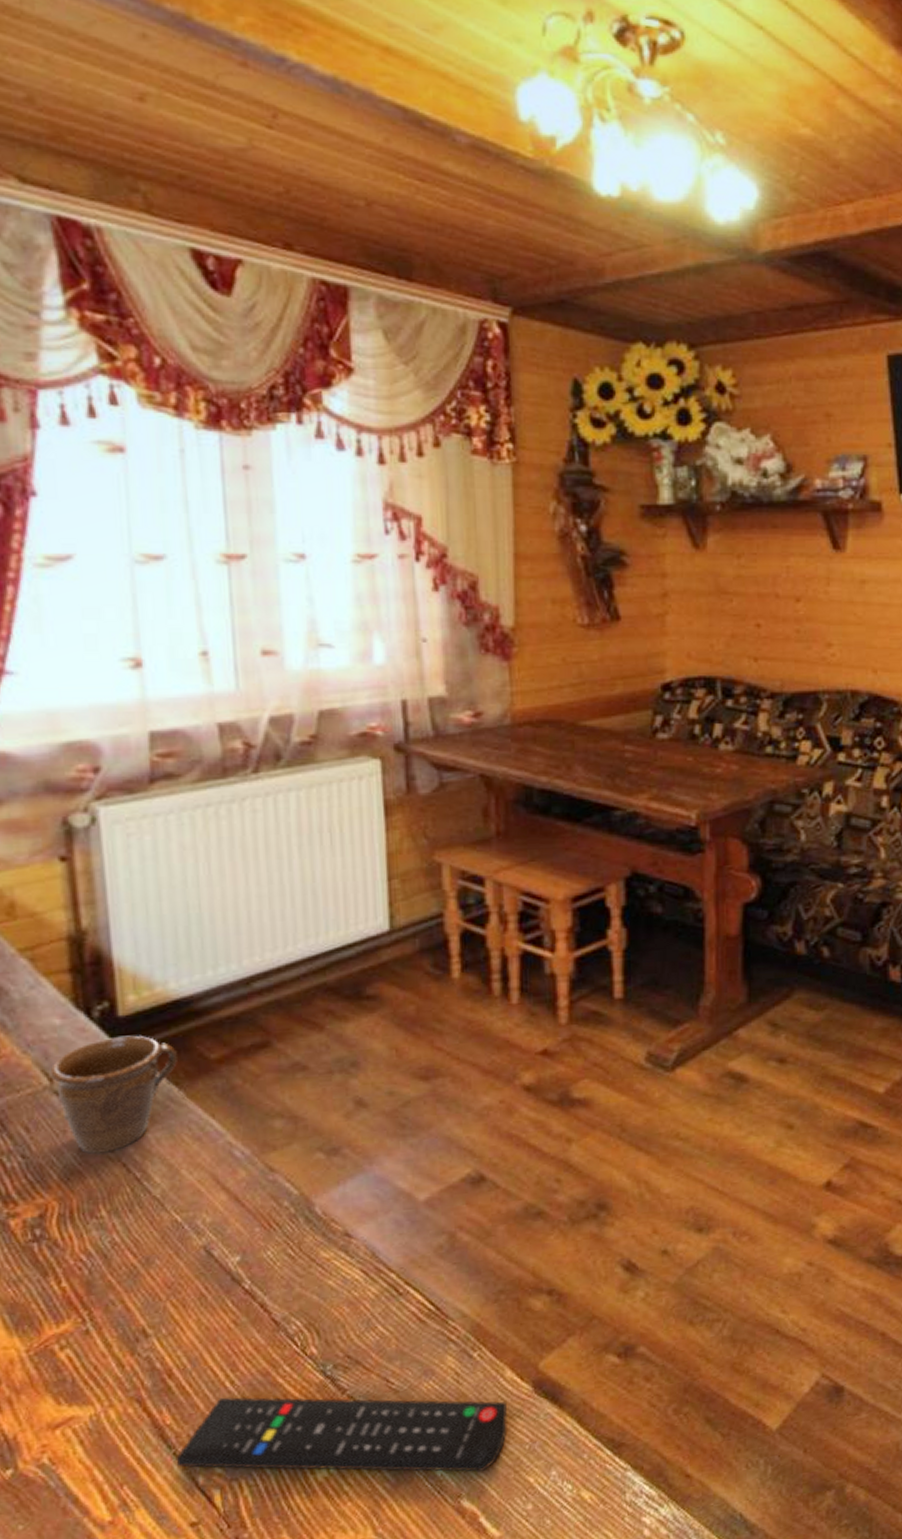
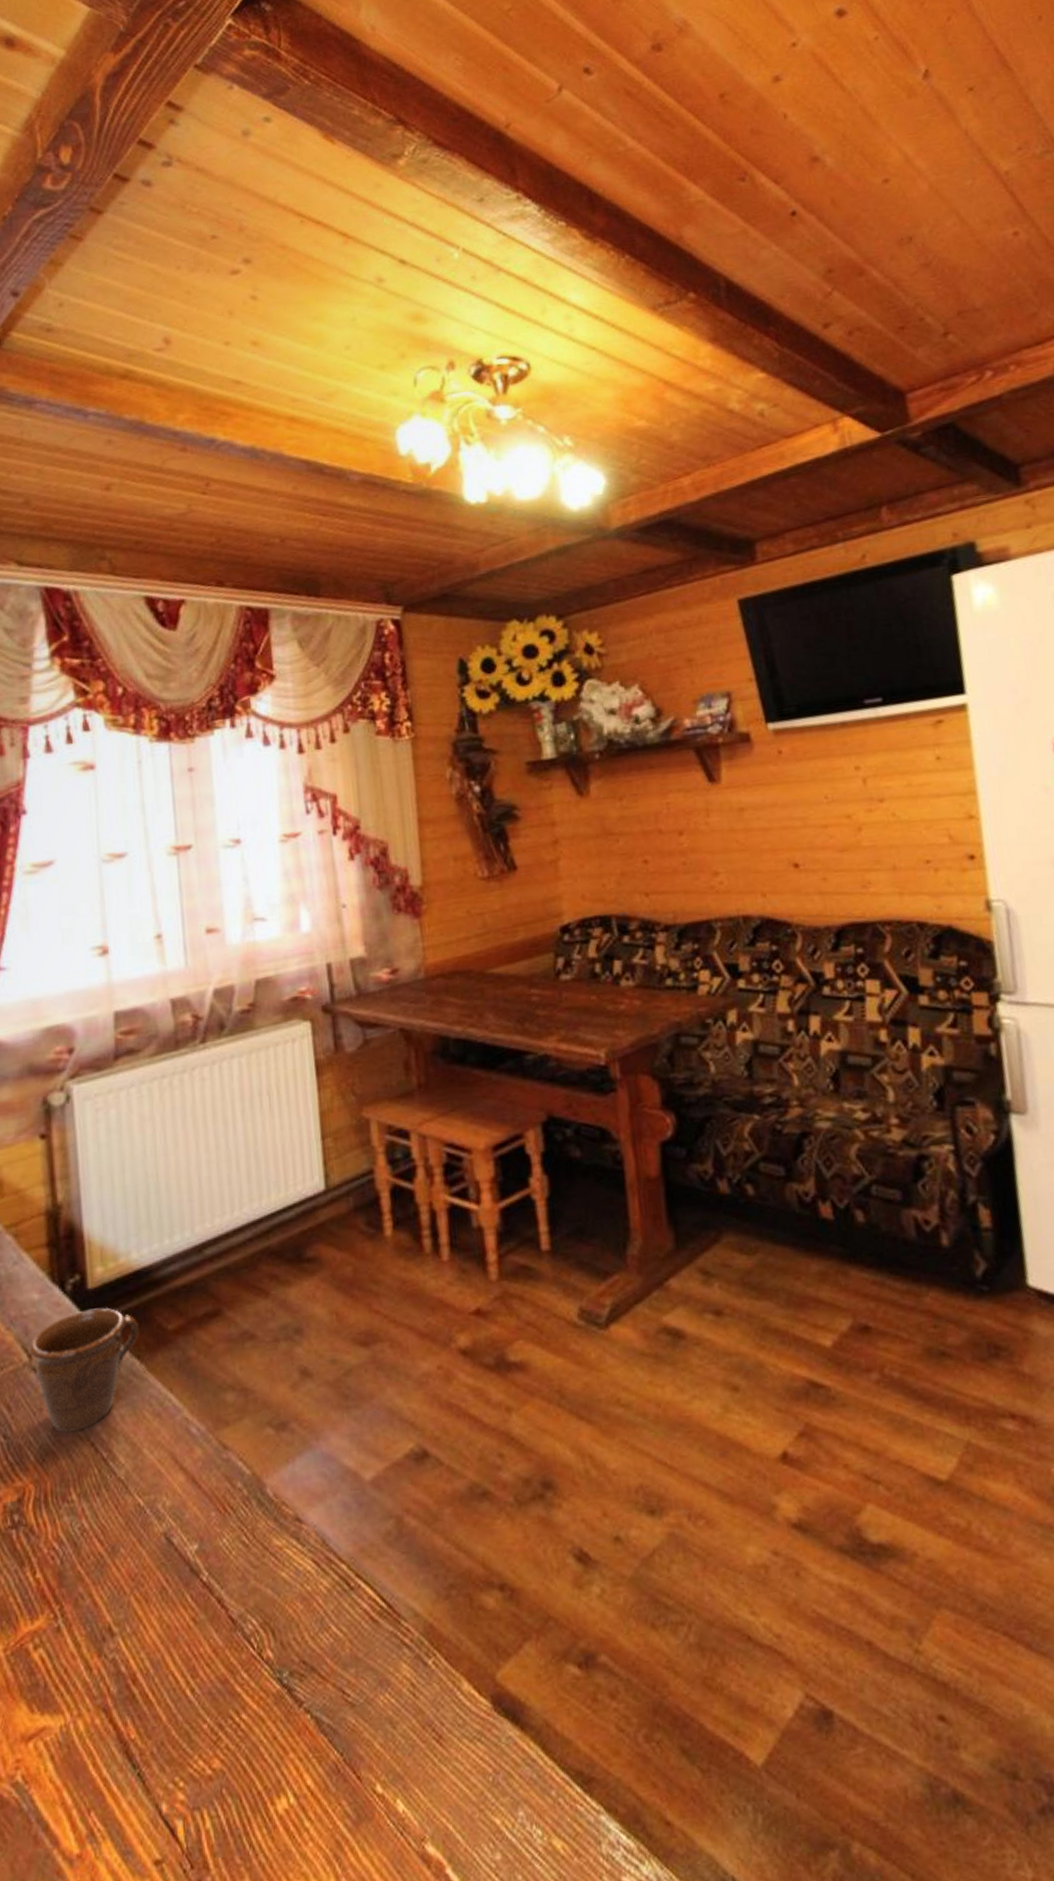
remote control: present [175,1396,507,1473] -> none [140,1707,469,1810]

